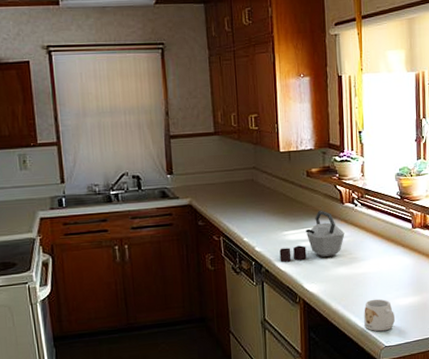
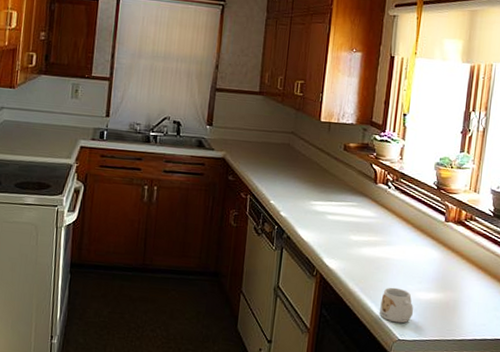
kettle: present [279,210,345,262] -> none [303,186,374,235]

